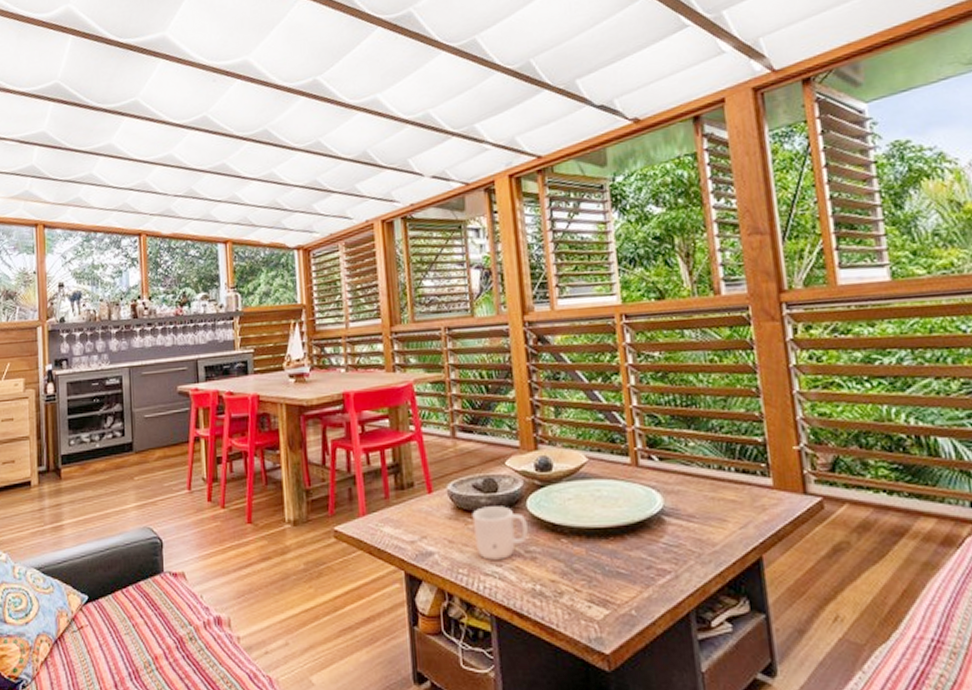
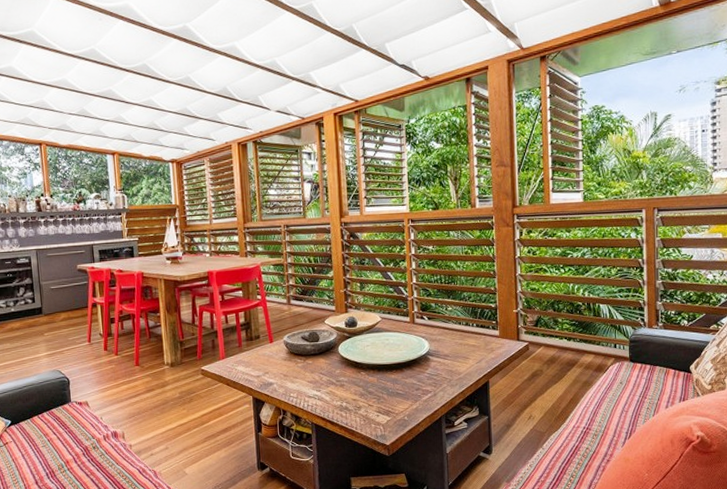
mug: present [472,506,528,560] -> none [300,351,339,387]

